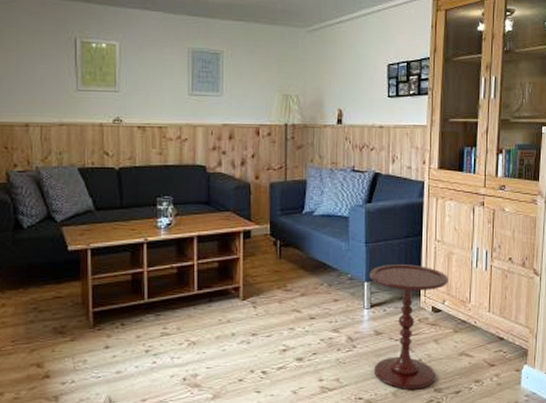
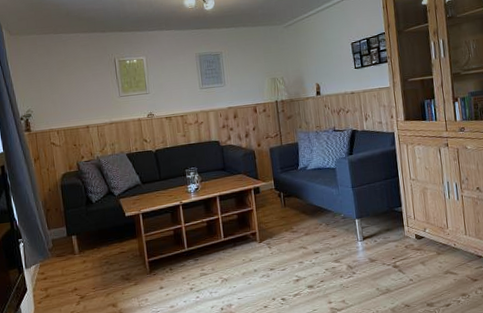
side table: present [369,264,449,390] -> none [358,201,427,306]

